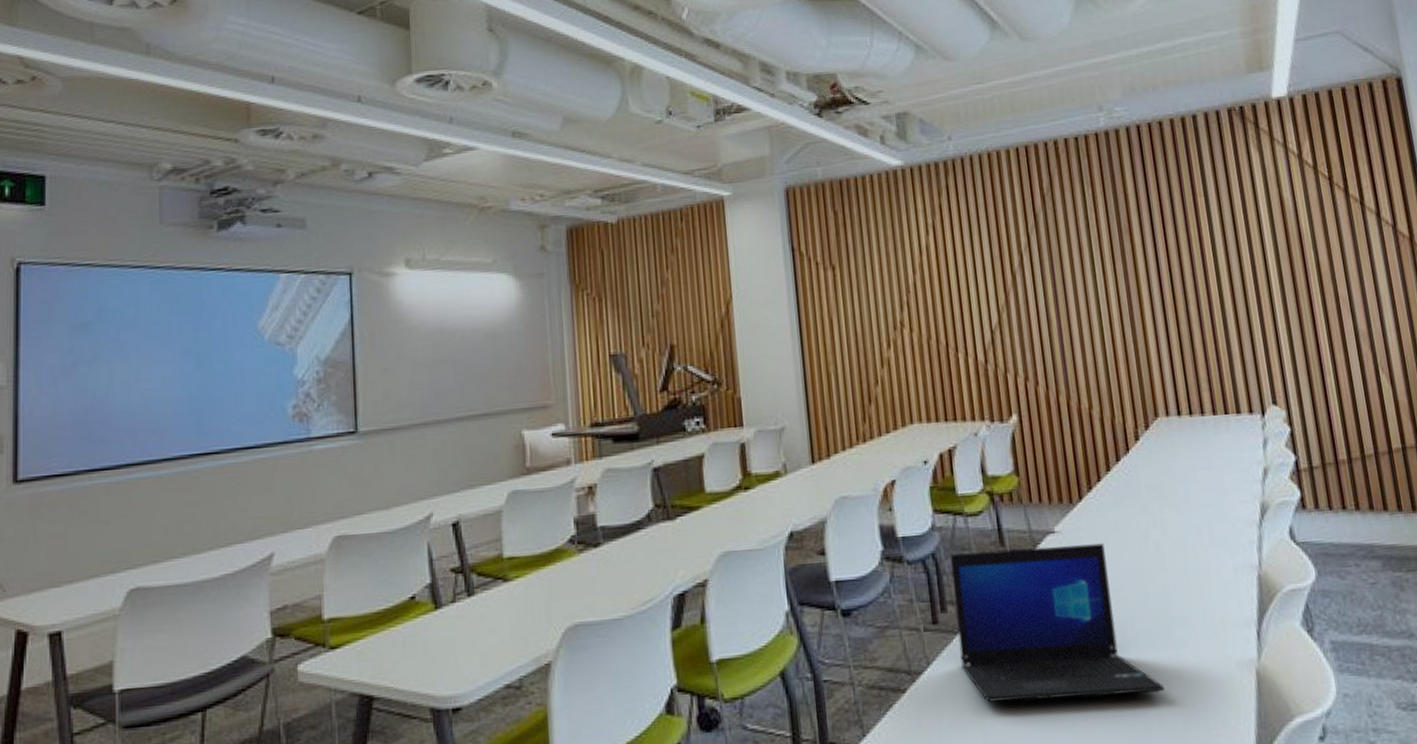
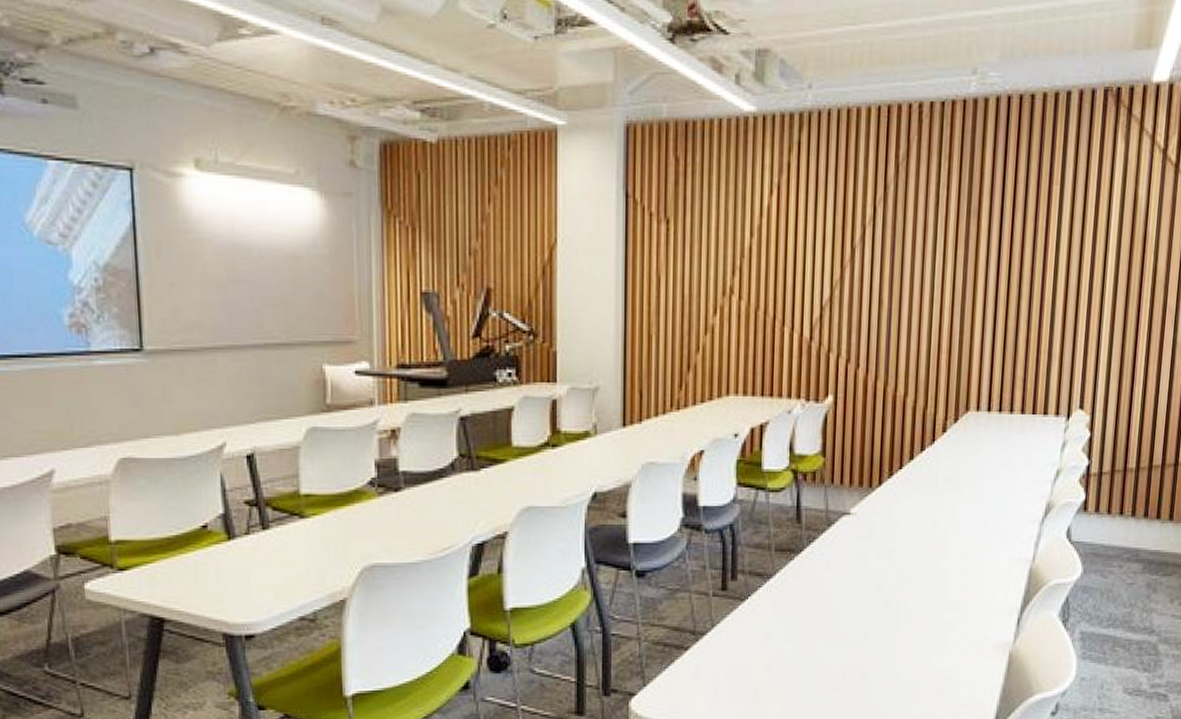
laptop: present [949,543,1165,702] -> none [743,527,926,666]

